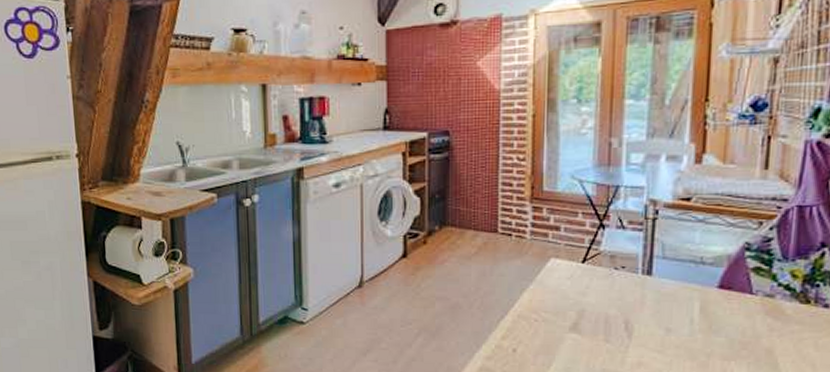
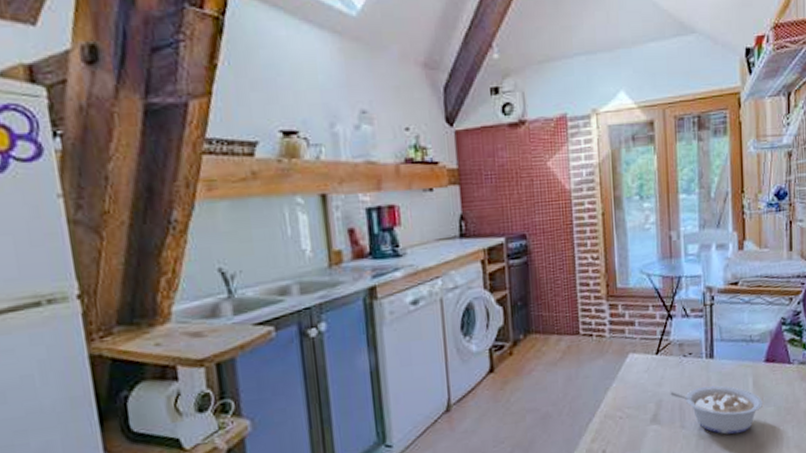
legume: none [595,304,712,360] -> present [670,385,764,435]

